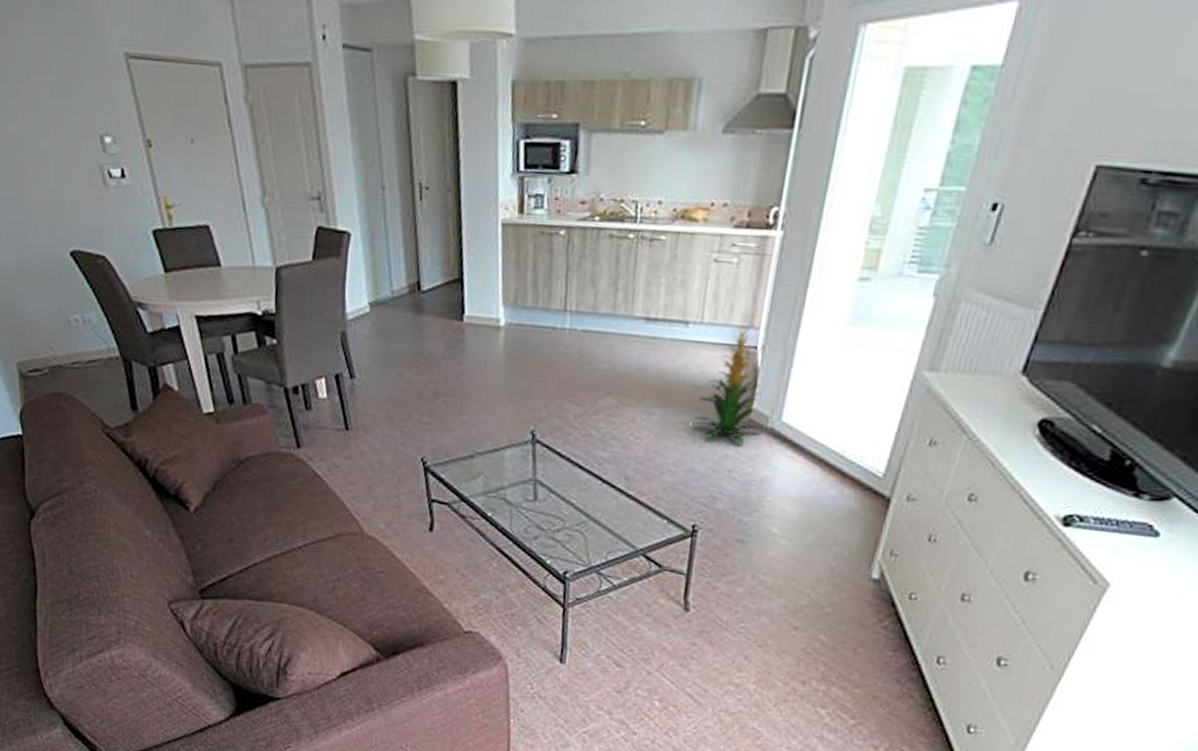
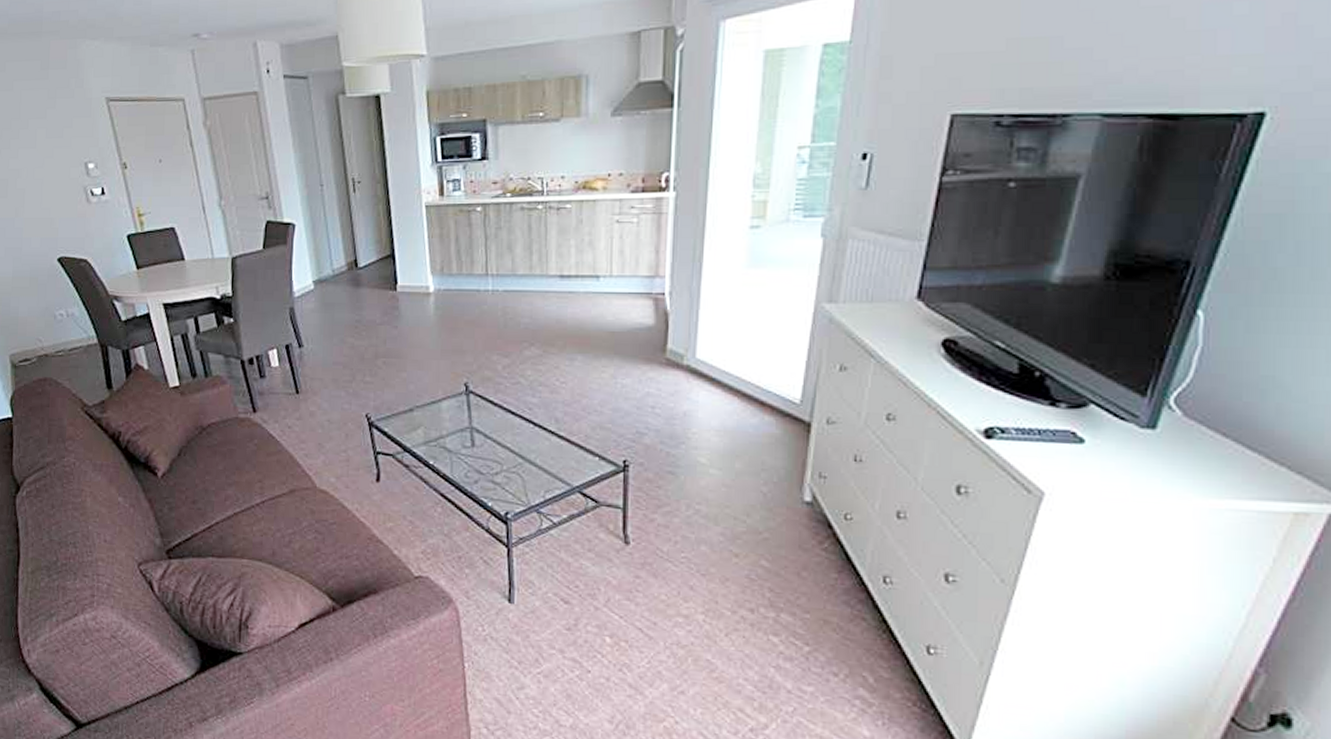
indoor plant: present [693,328,762,445] -> none [614,278,678,383]

